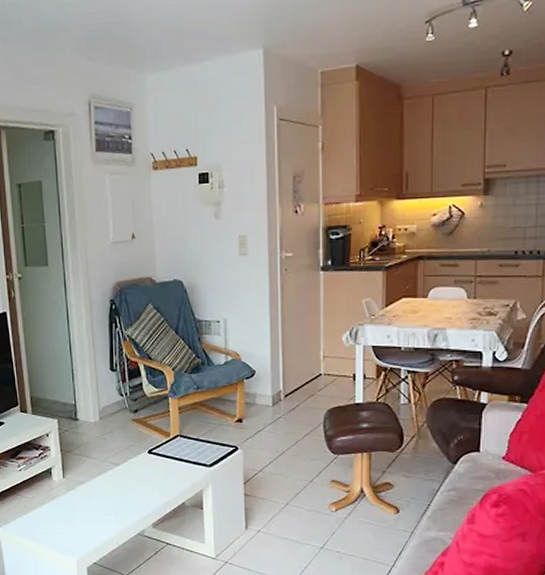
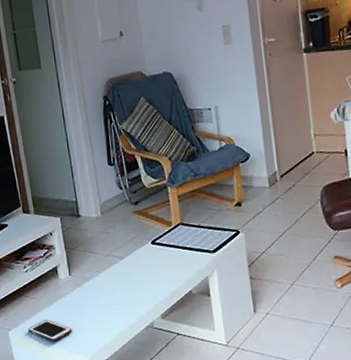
cell phone: none [19,519,63,542] -> present [28,320,73,342]

